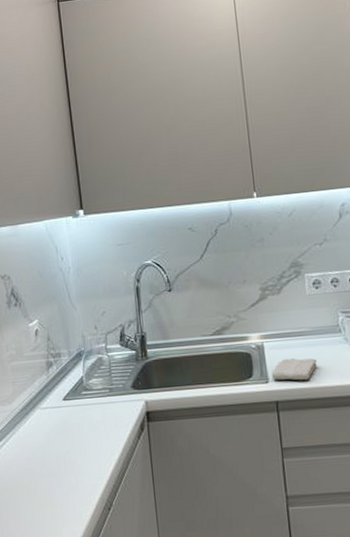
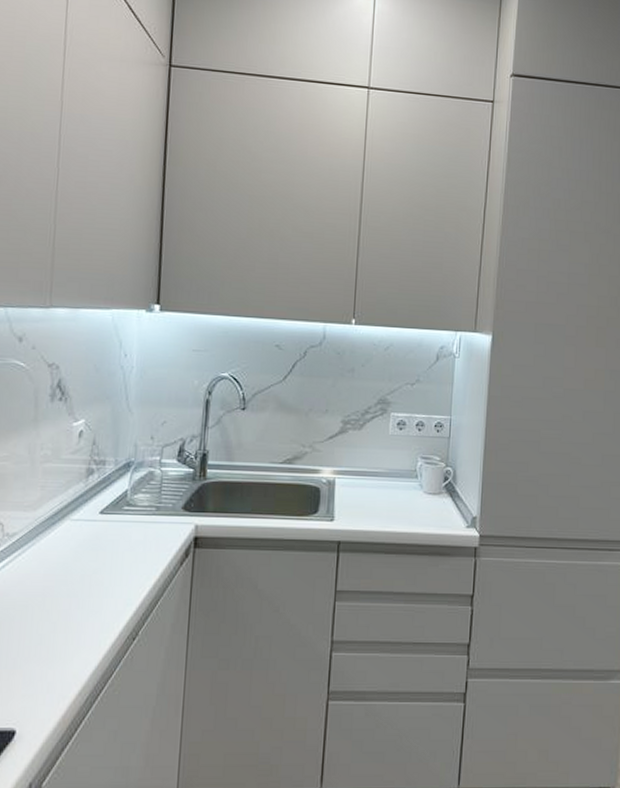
washcloth: present [271,358,317,381] -> none [338,497,387,523]

